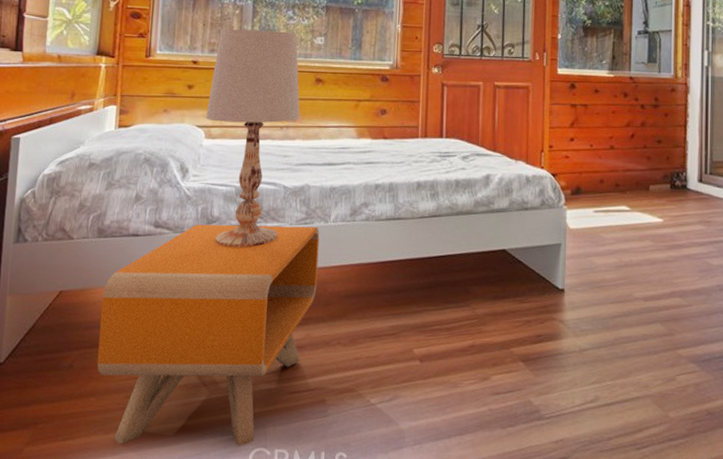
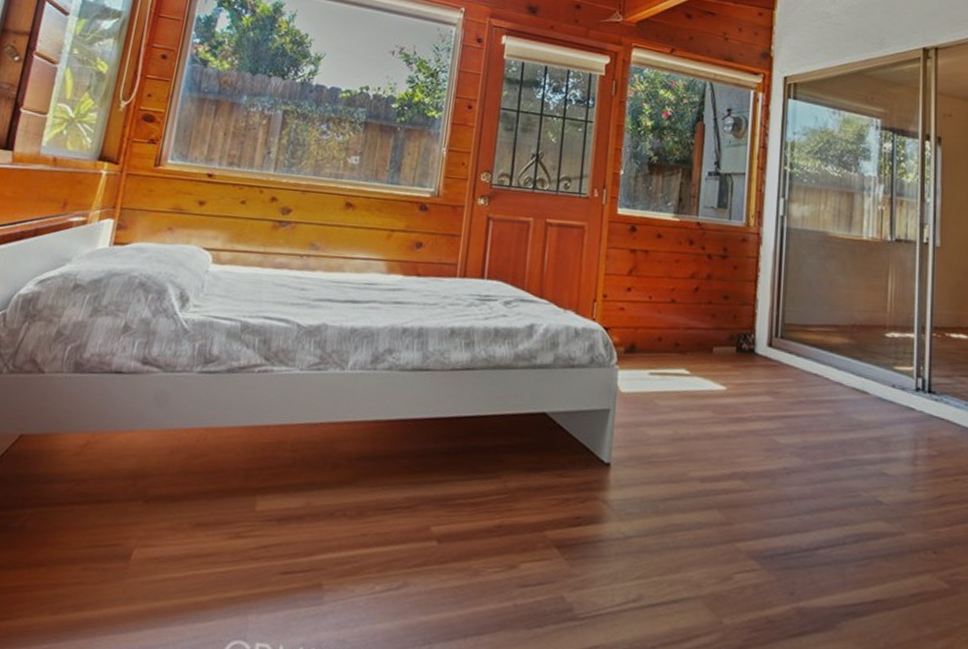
nightstand: present [97,224,320,446] -> none [53,363,334,638]
table lamp: present [205,29,300,248] -> none [210,140,329,394]

